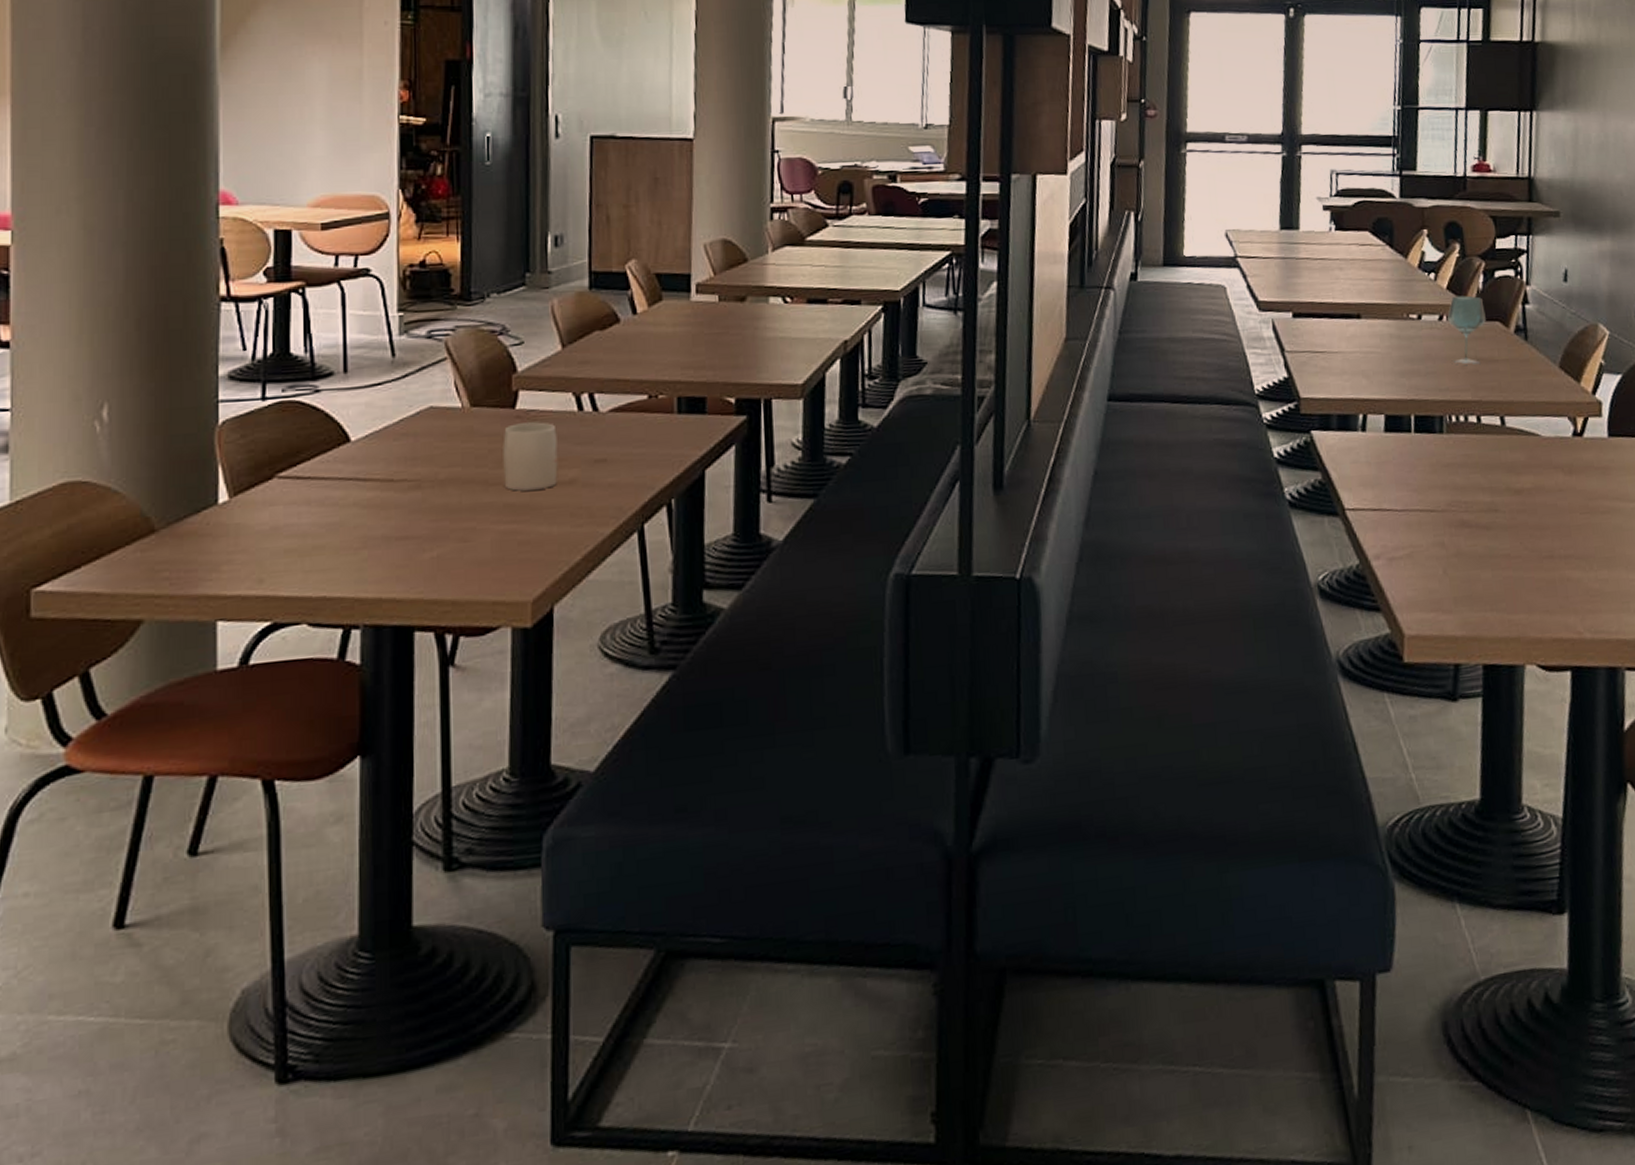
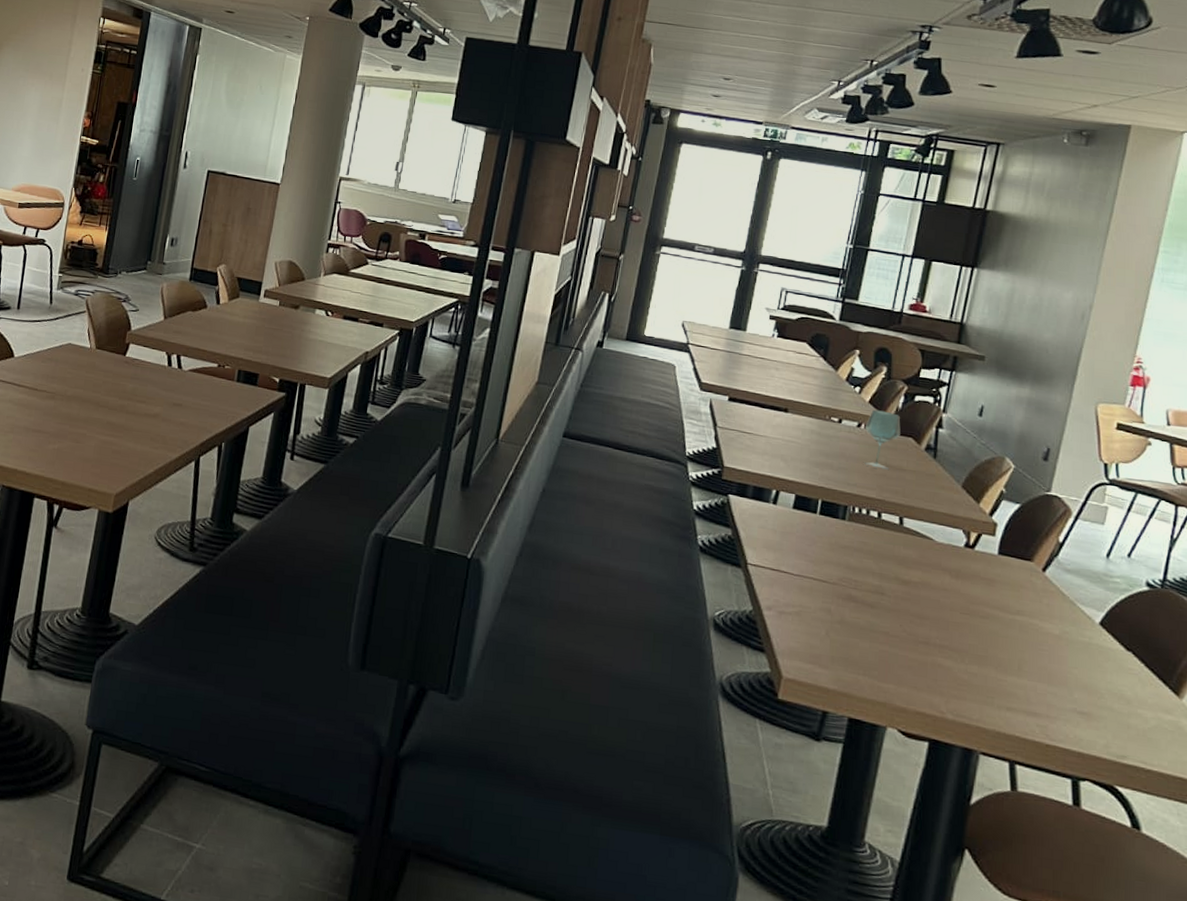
mug: present [503,422,559,491] -> none [109,366,151,417]

